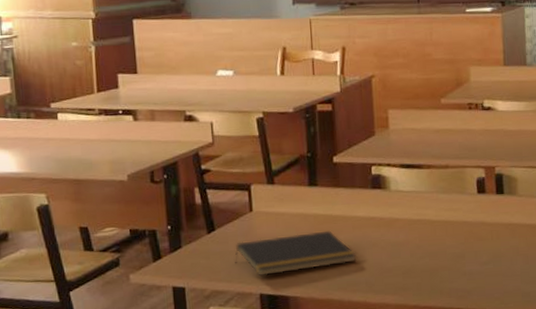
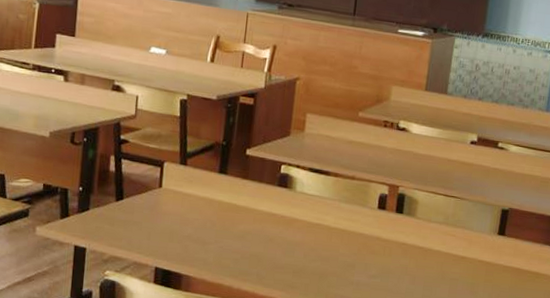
notepad: present [235,230,357,276] -> none [137,214,253,253]

